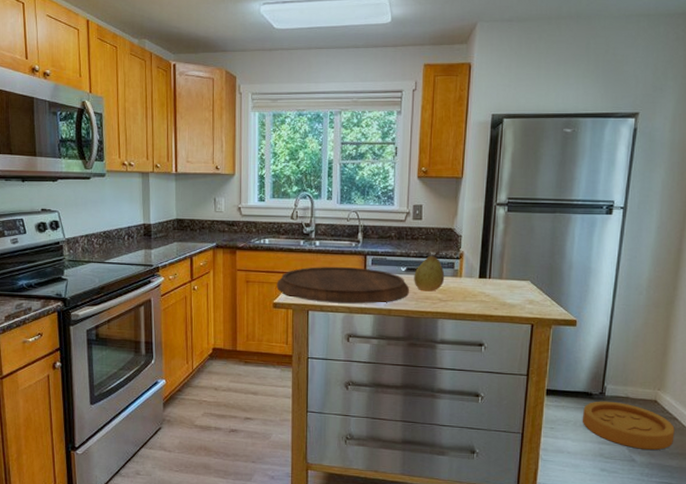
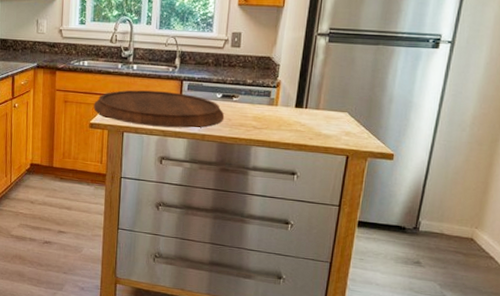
fruit: present [414,250,445,292] -> none [229,78,261,119]
pet bowl: present [582,401,675,450] -> none [393,235,491,288]

